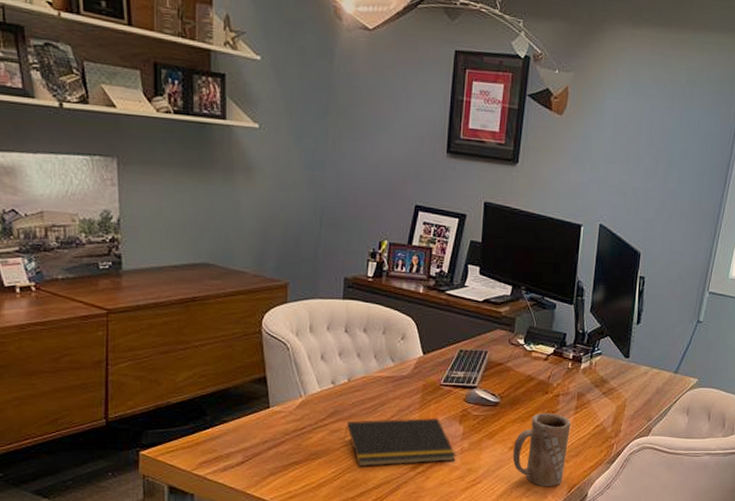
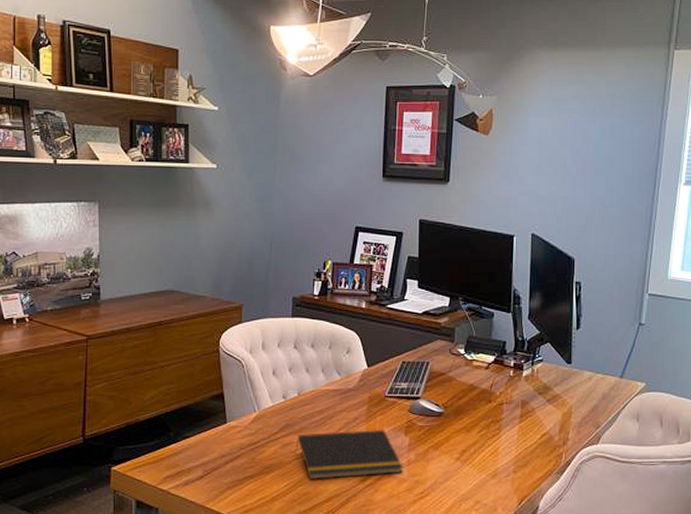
mug: present [512,412,571,486] -> none [459,422,516,498]

